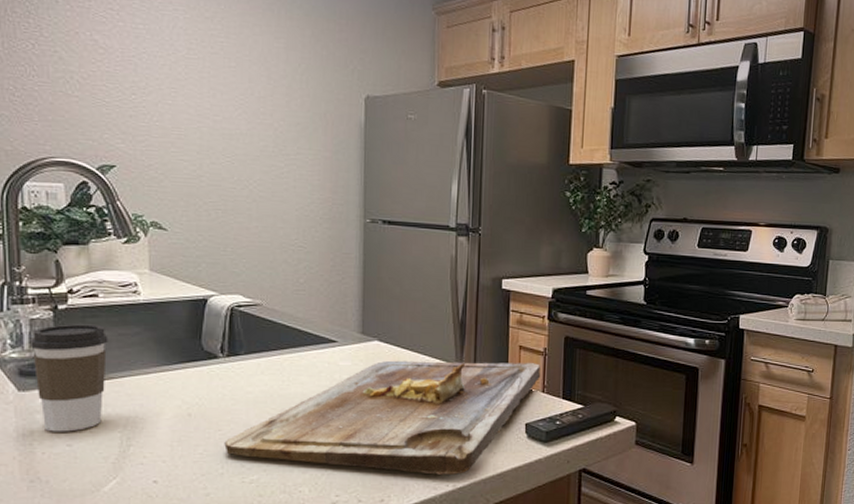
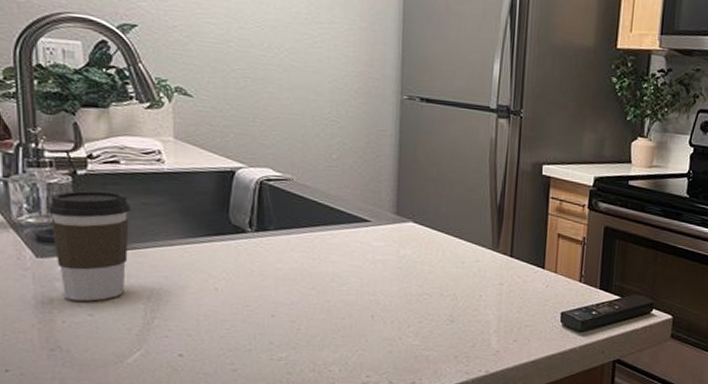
cutting board: present [224,360,541,475] -> none [252,243,579,360]

